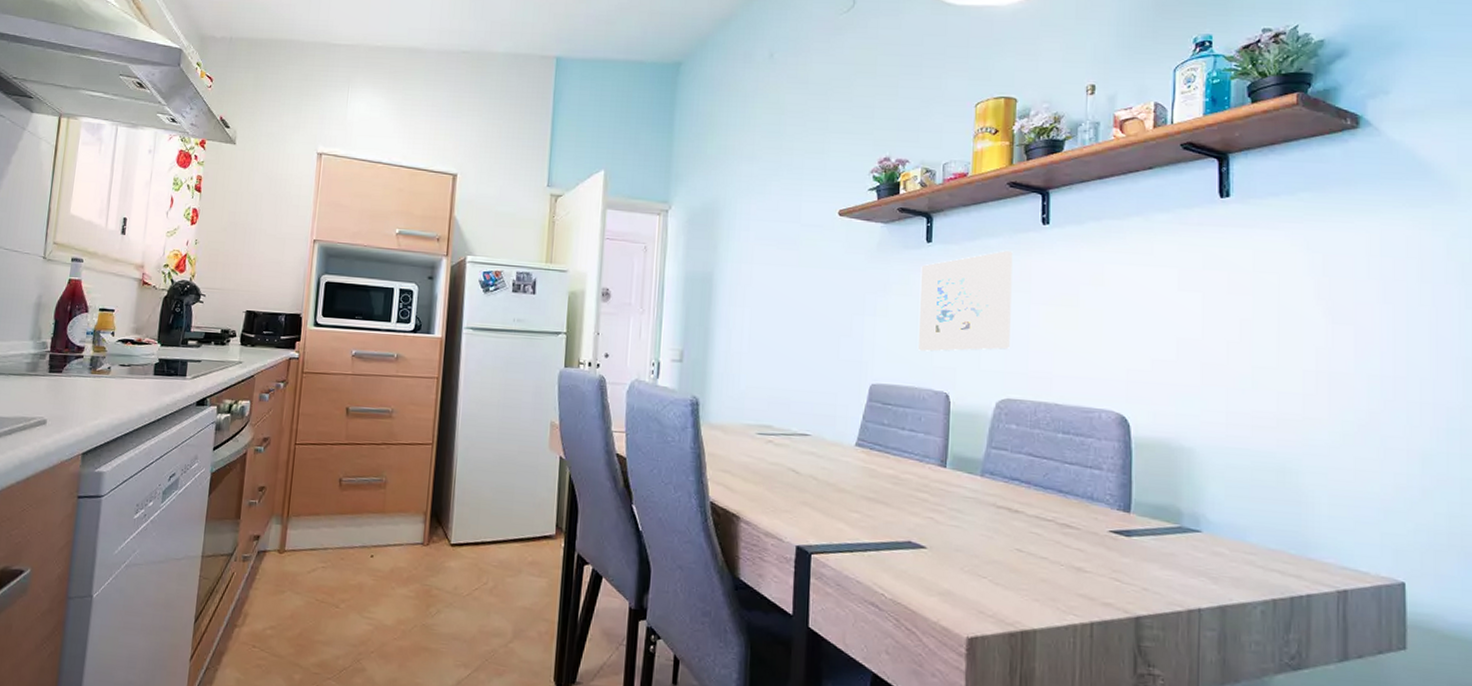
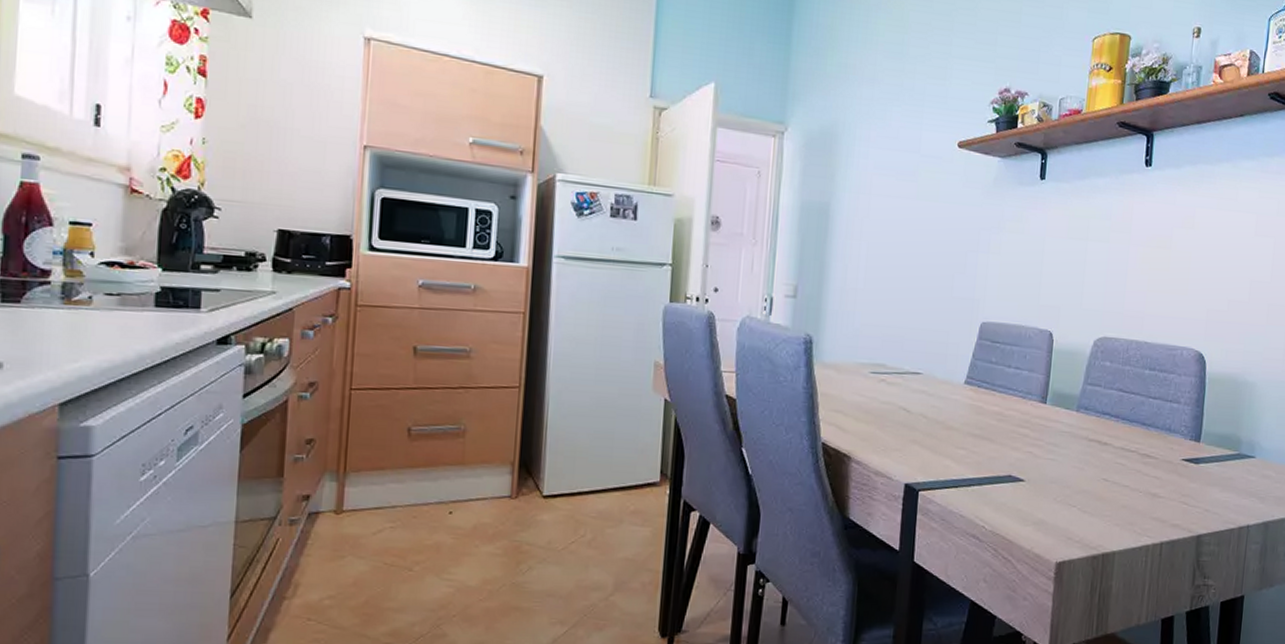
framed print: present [917,251,1013,352] -> none [1026,191,1118,290]

